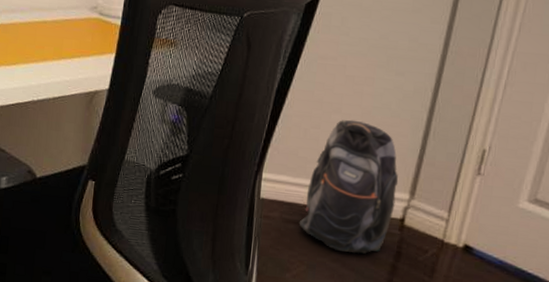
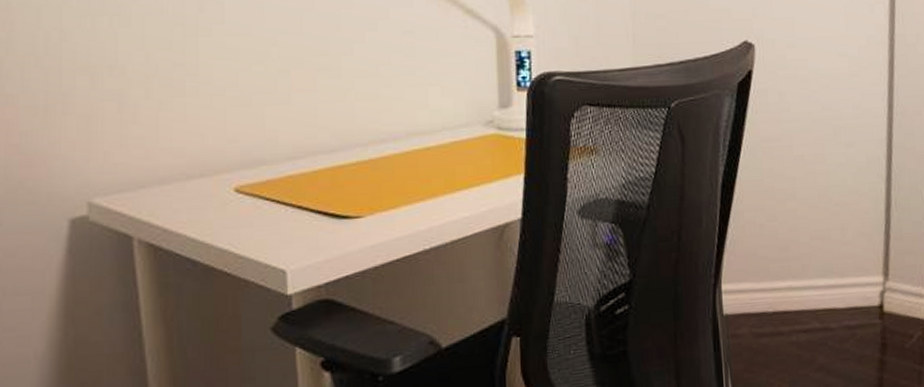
backpack: present [299,120,399,254] -> none [771,204,871,358]

